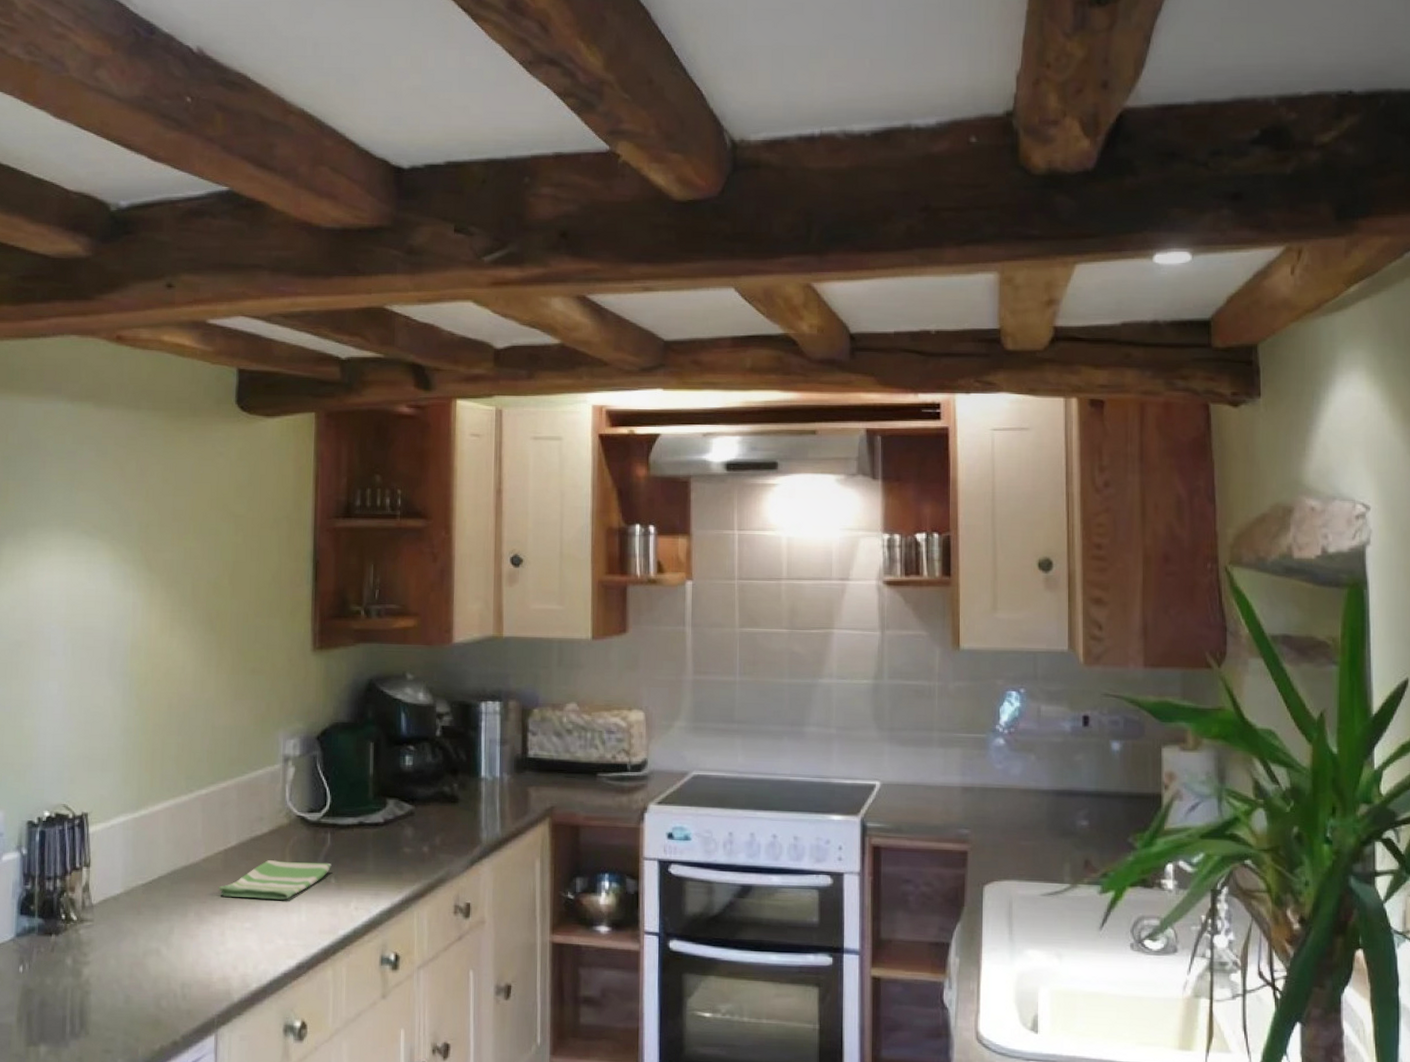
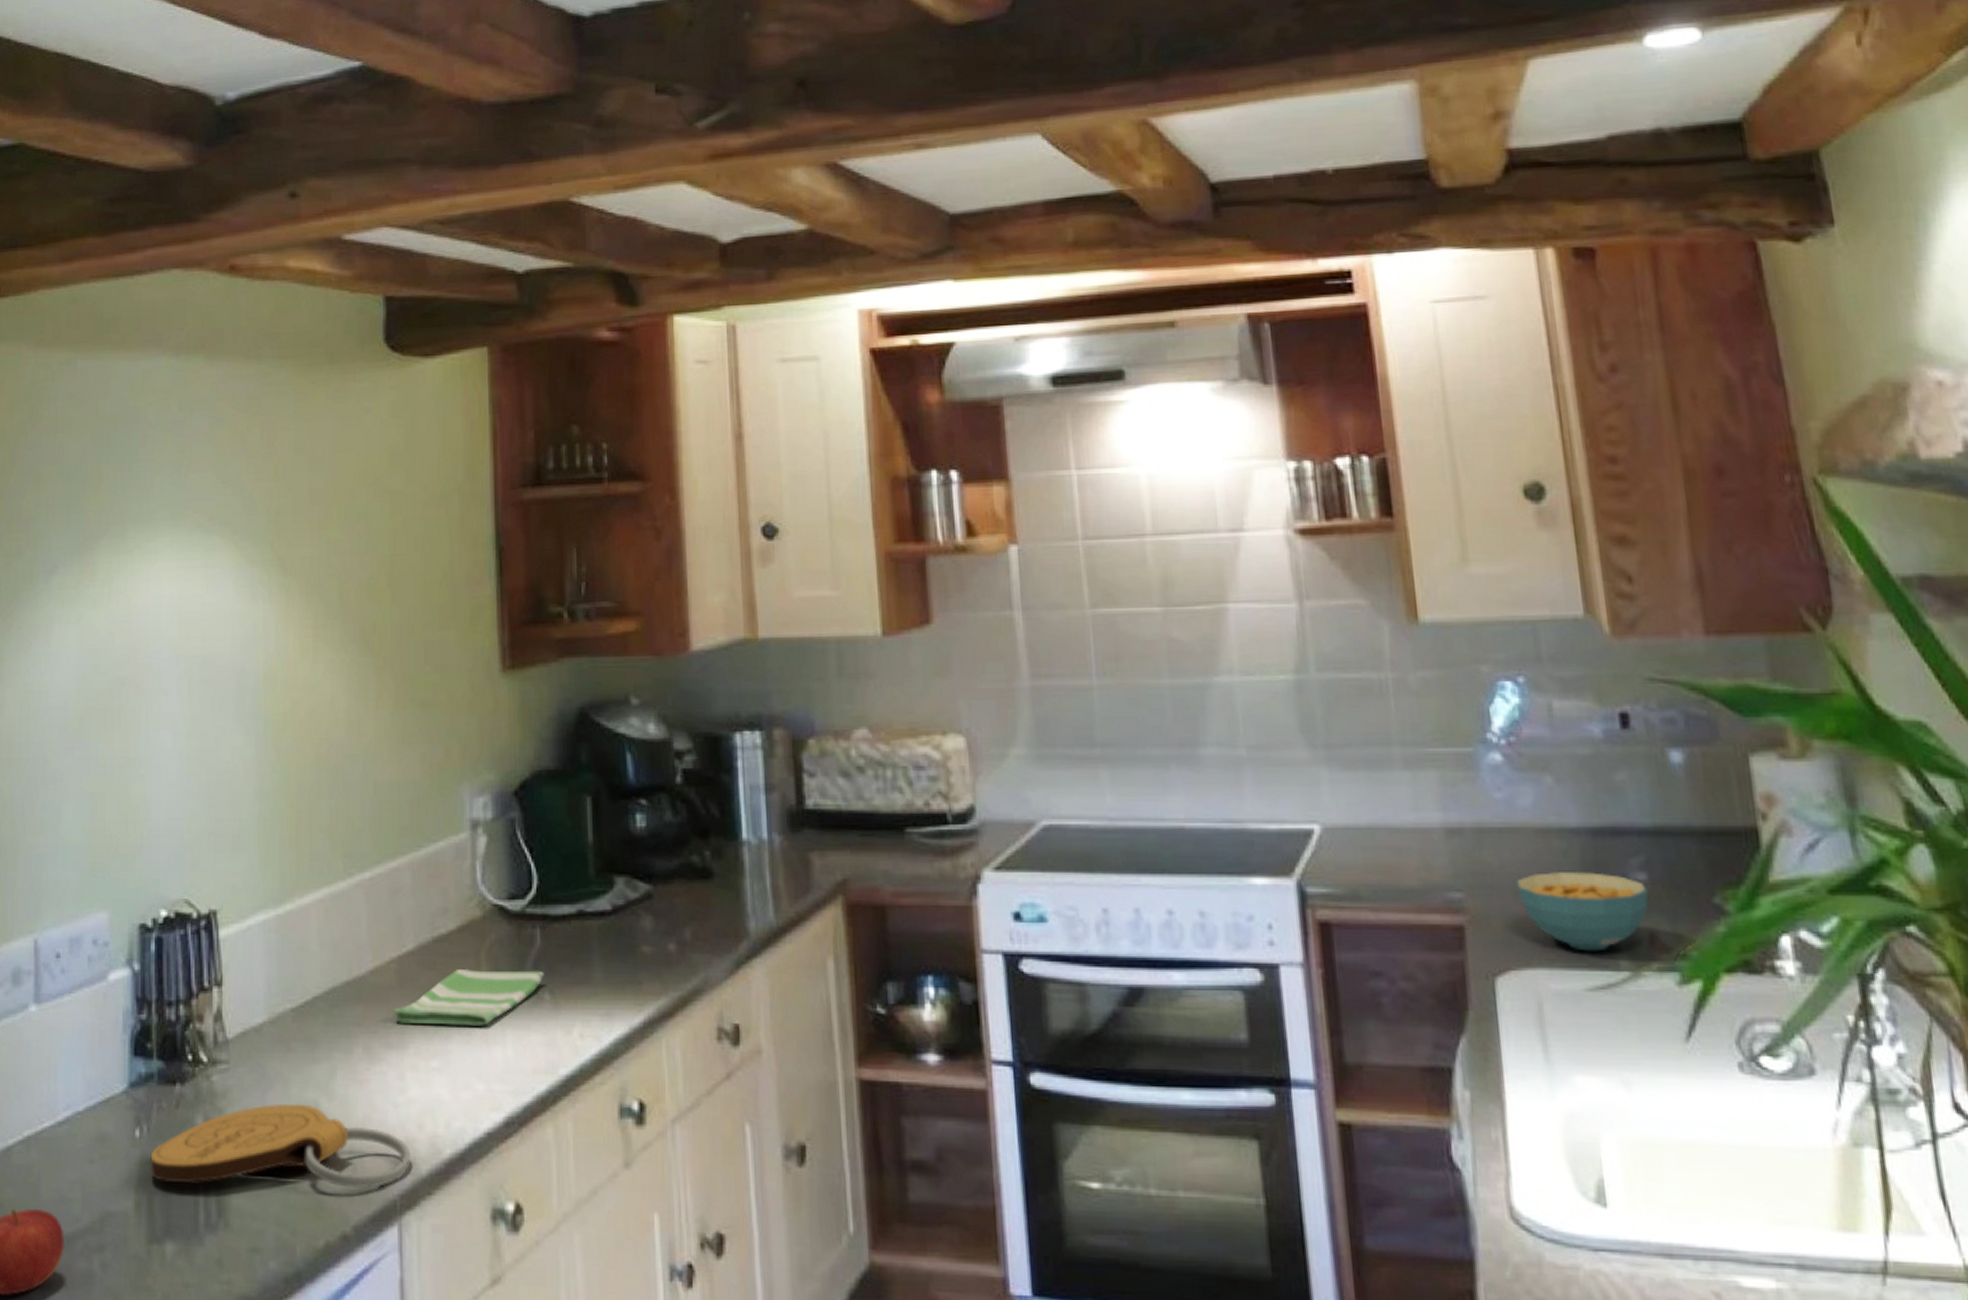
cutting board: none [30,950,227,1011] -> present [150,1103,411,1190]
cereal bowl: none [1004,818,1087,871] -> present [1516,872,1649,952]

